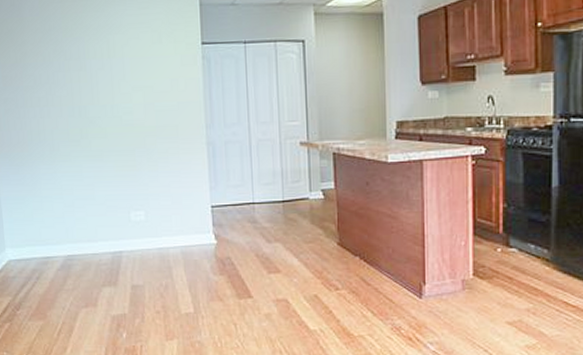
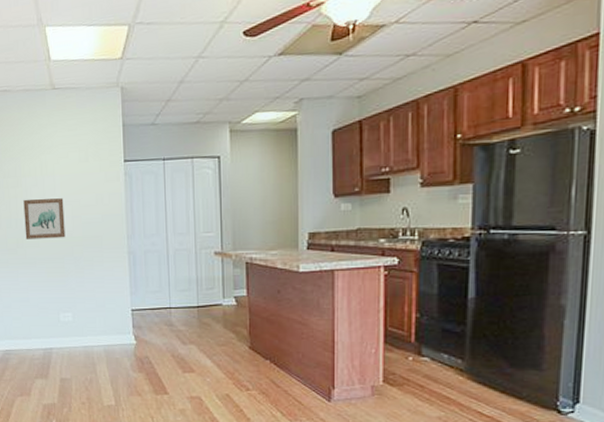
wall art: none [88,83,137,129] -> present [23,198,66,239]

